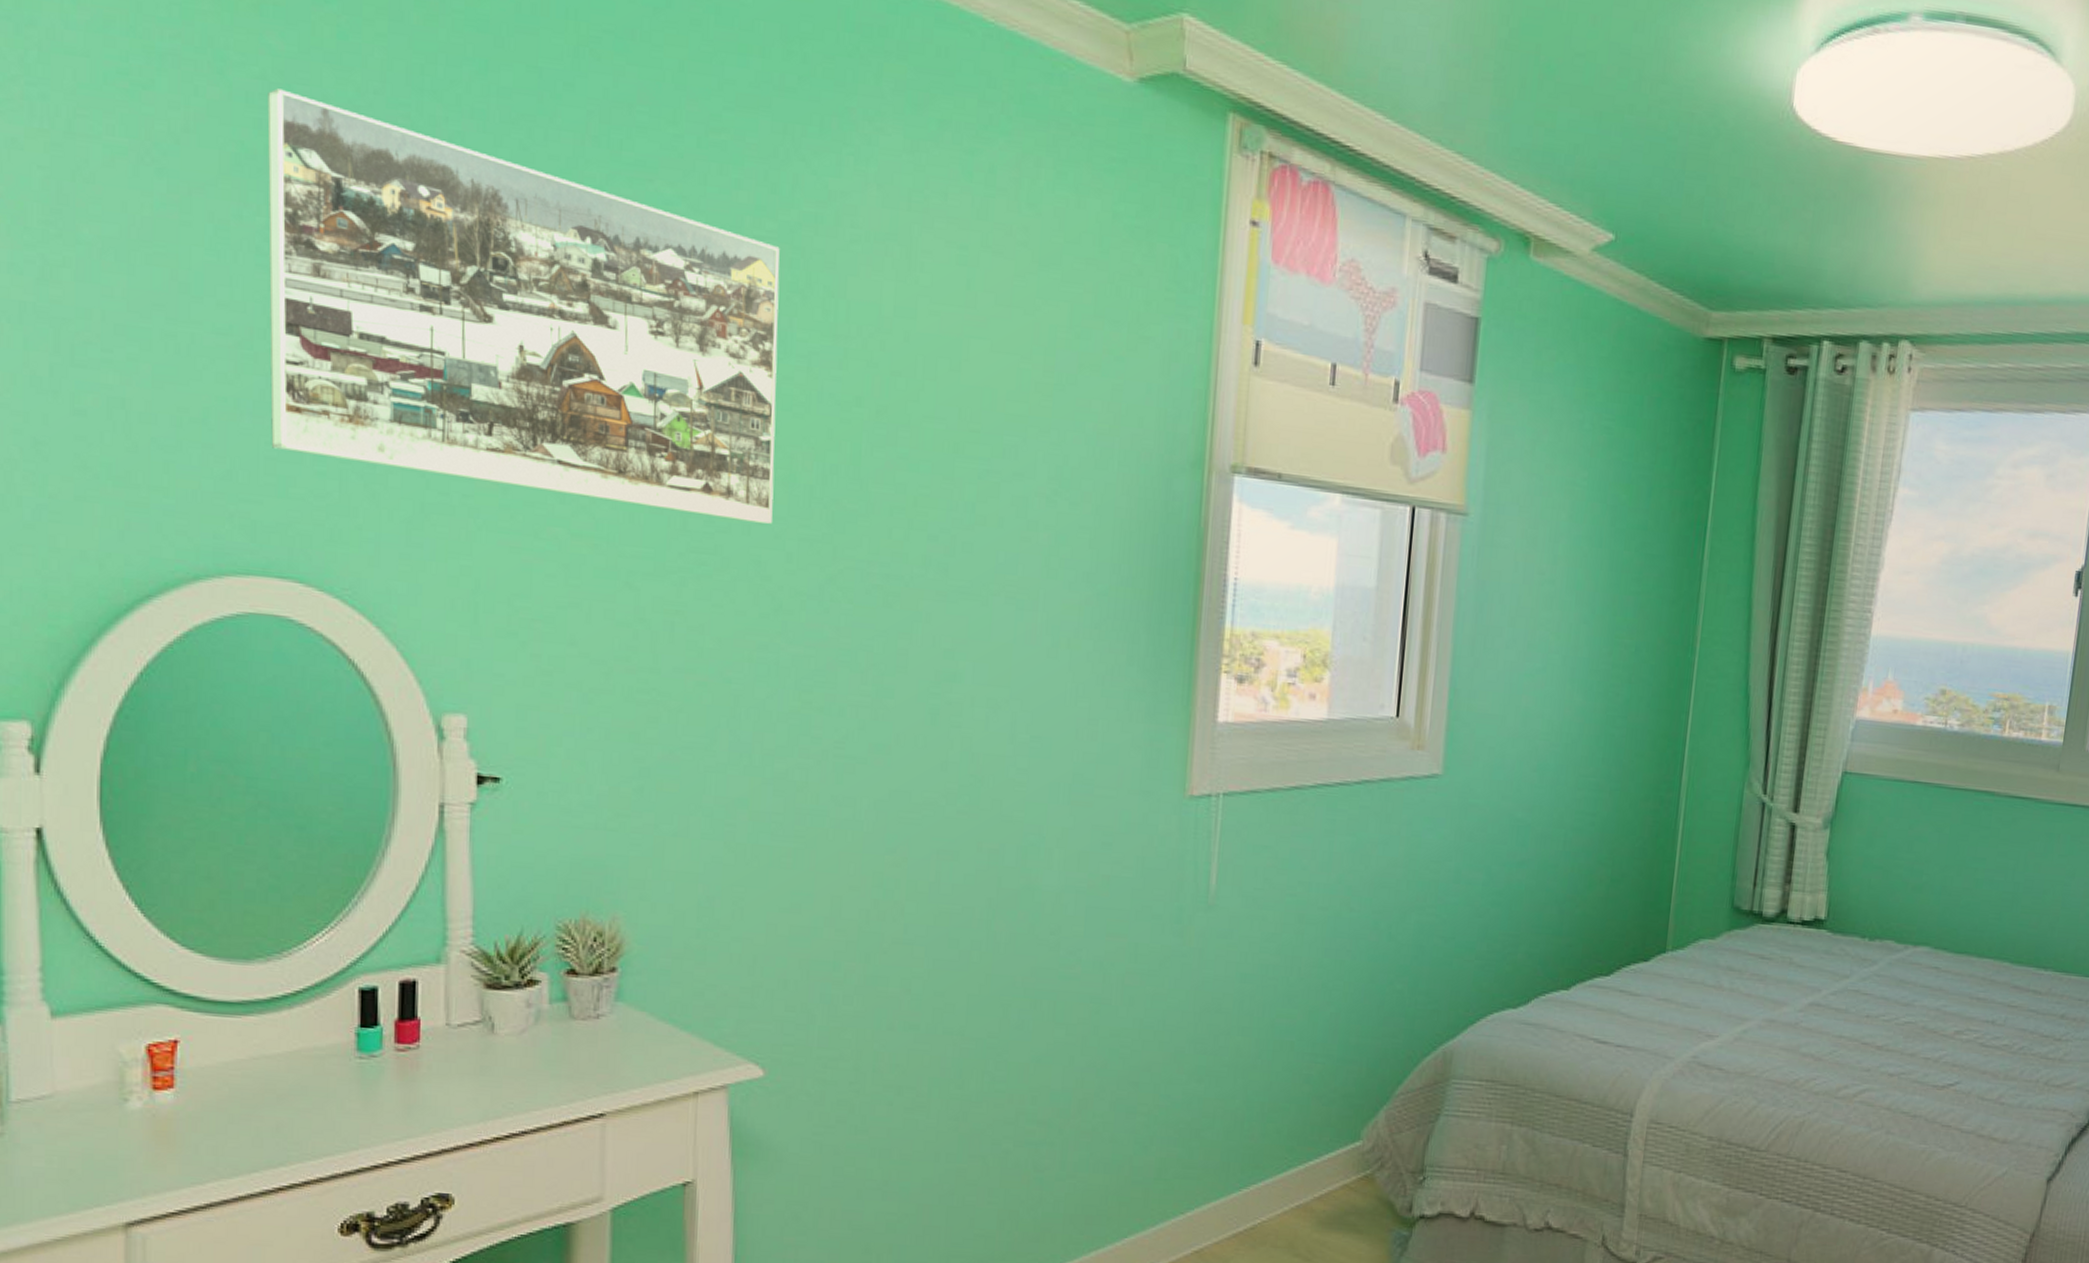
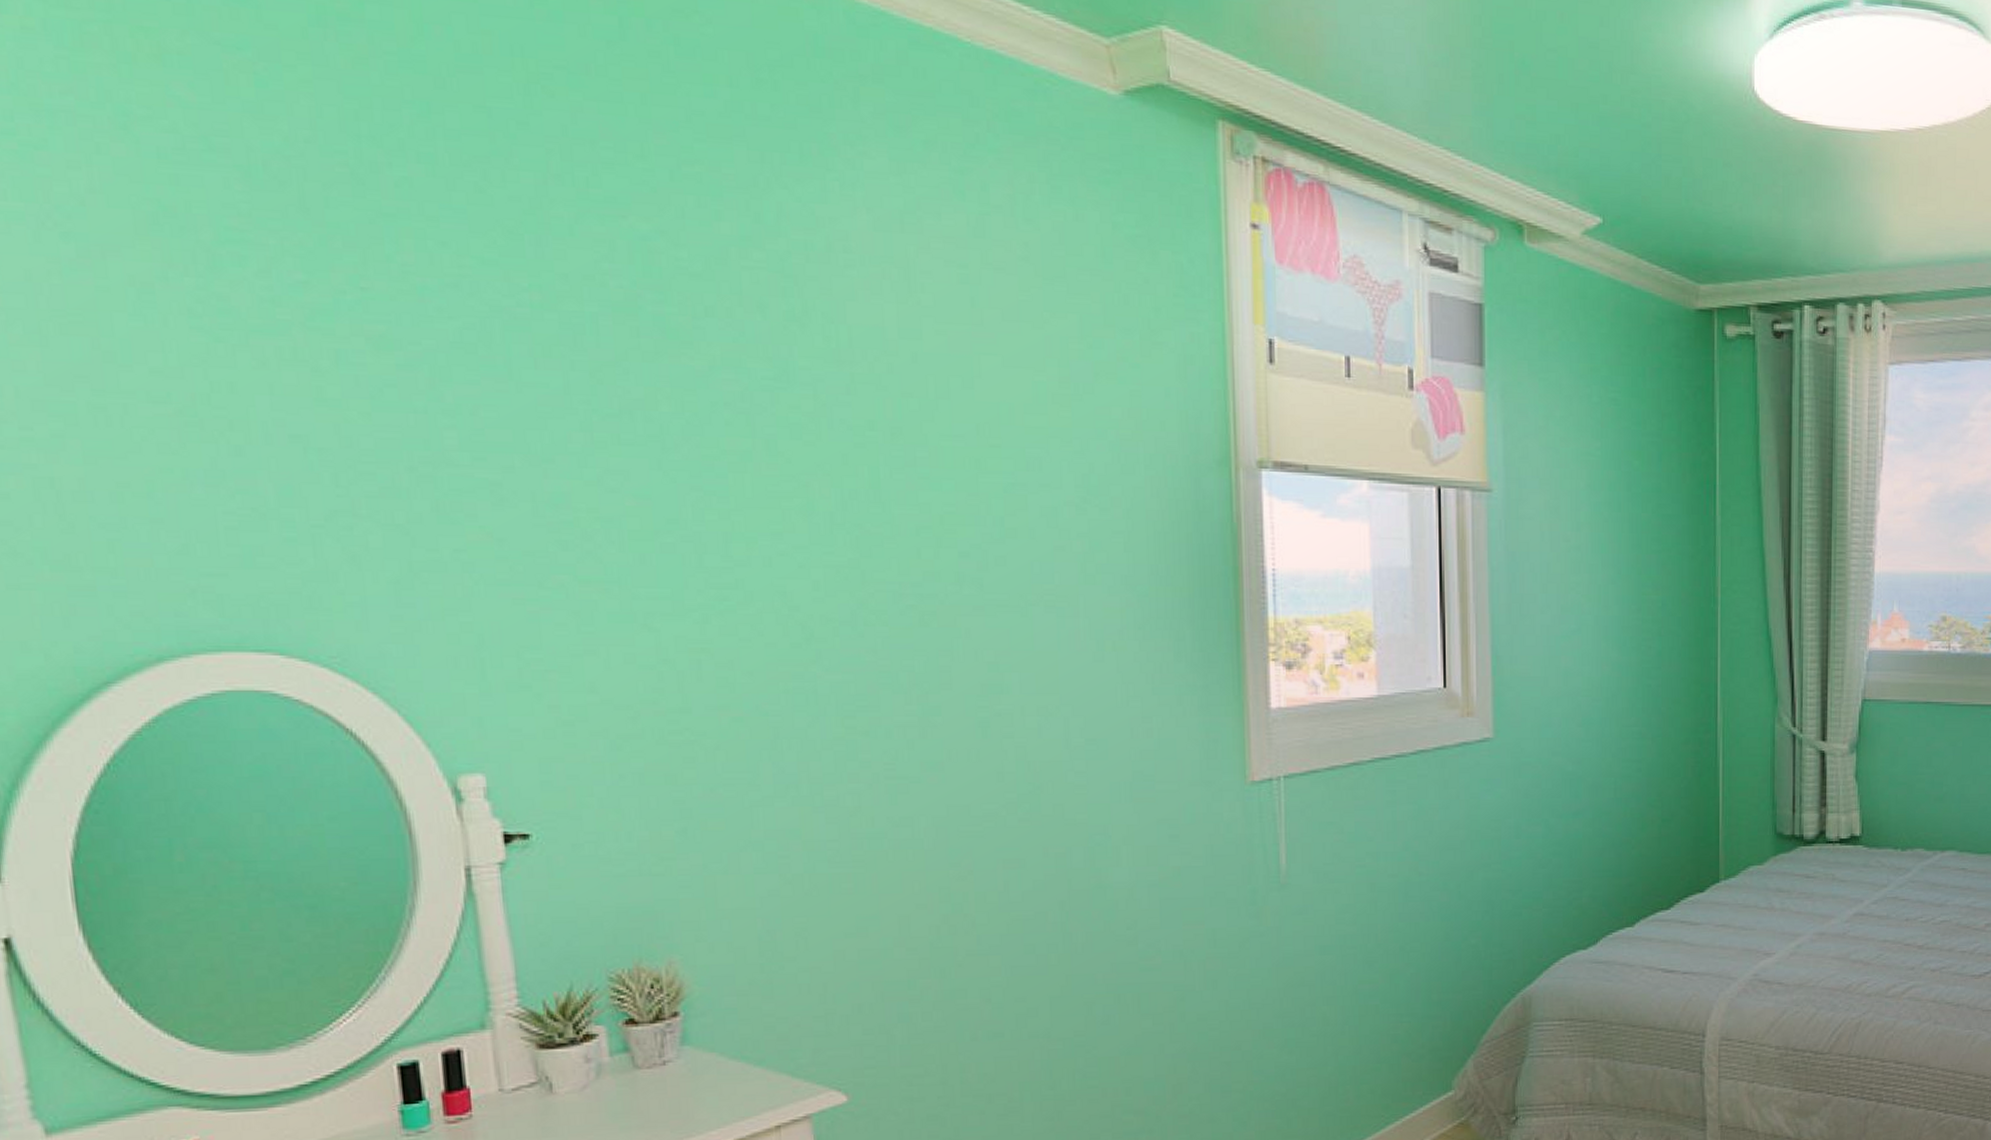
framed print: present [267,88,780,525] -> none [182,142,794,555]

